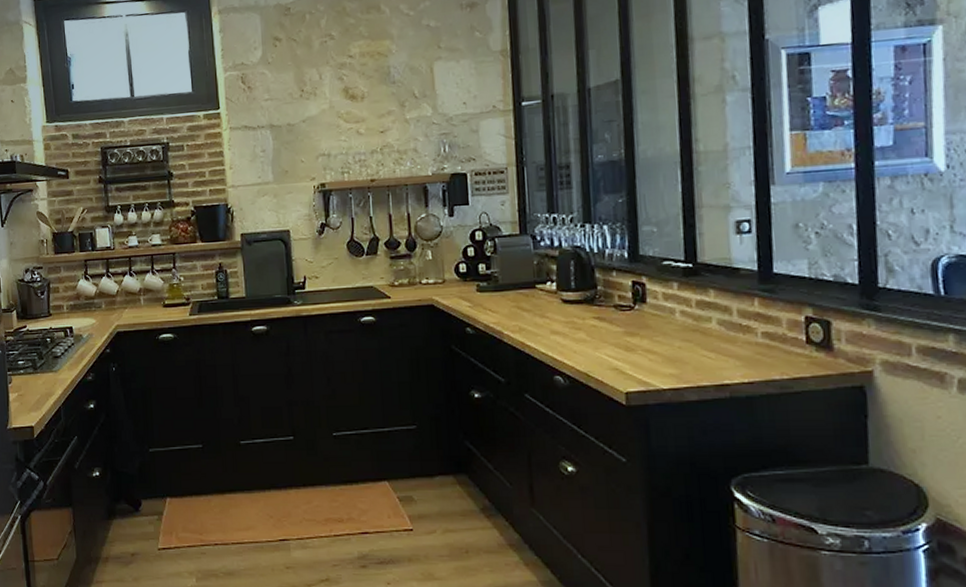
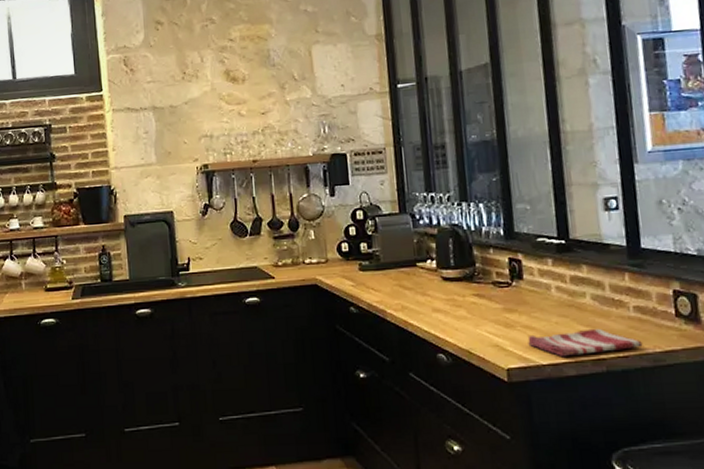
dish towel: none [648,353,770,382] -> present [527,328,643,357]

